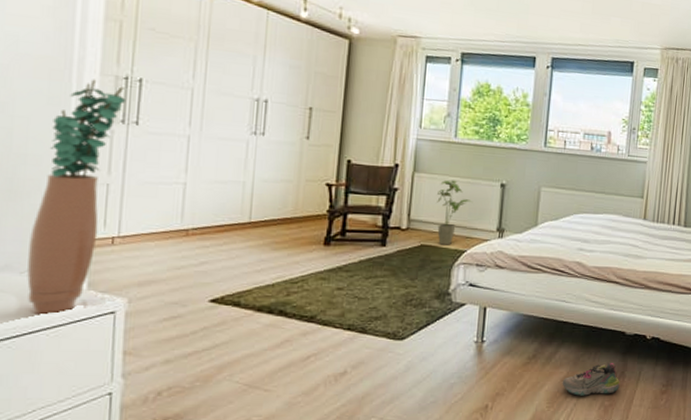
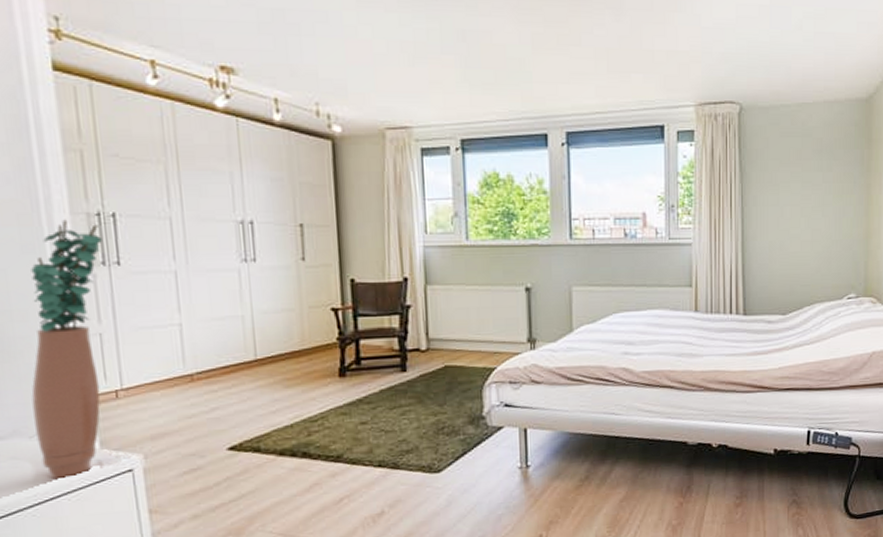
house plant: present [437,180,472,245] -> none [455,289,495,364]
athletic shoe: present [562,362,620,396] -> none [621,476,687,517]

